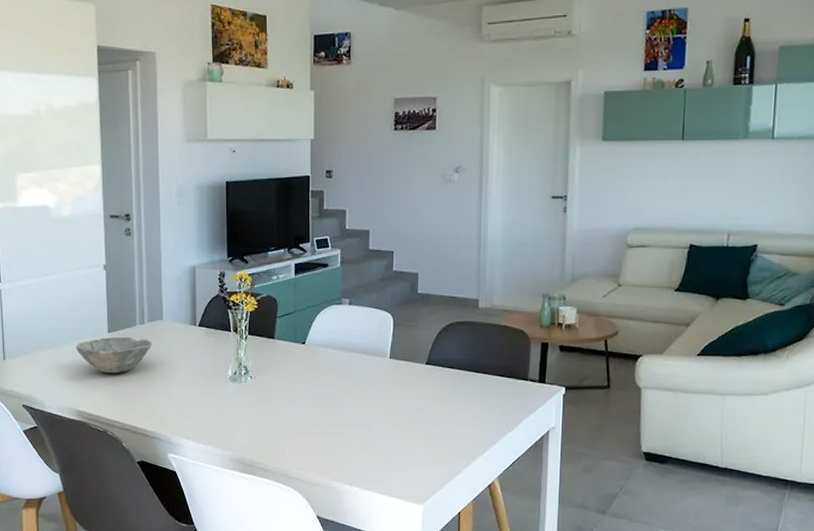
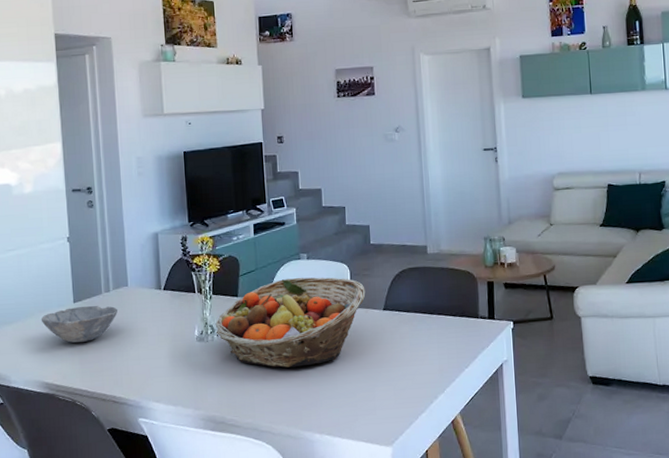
fruit basket: none [249,323,408,416] -> present [215,277,366,368]

